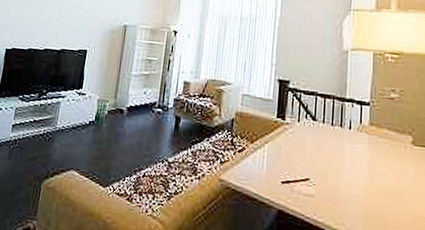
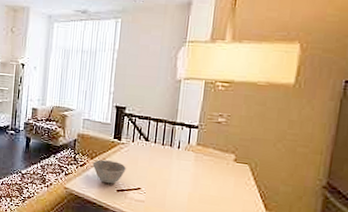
bowl: none [252,143,292,174] -> present [92,159,126,184]

